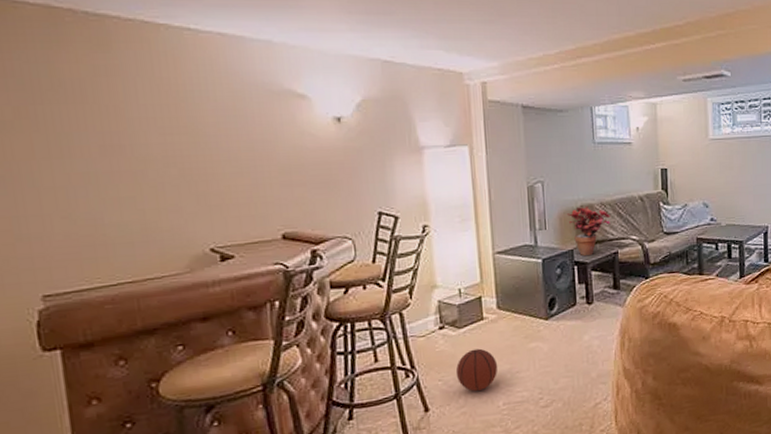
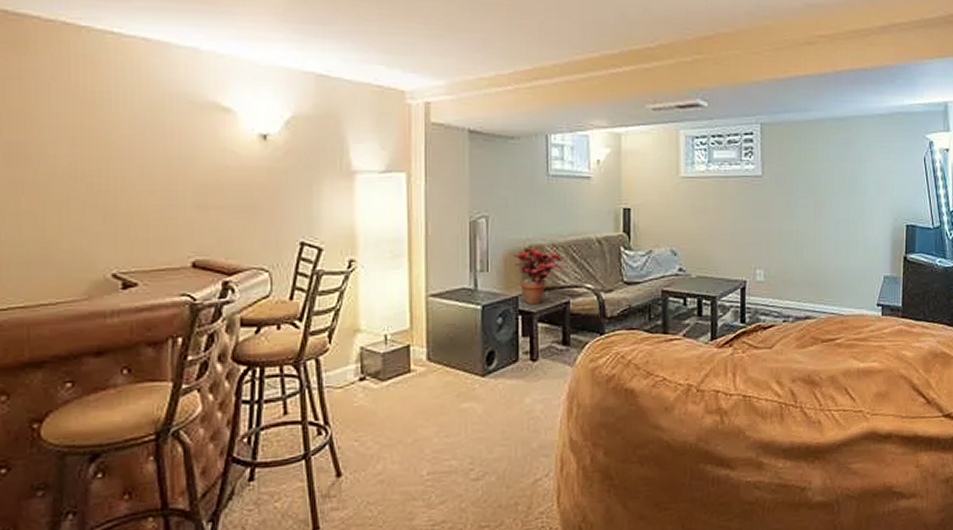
basketball: present [455,348,498,391] -> none [375,406,424,456]

